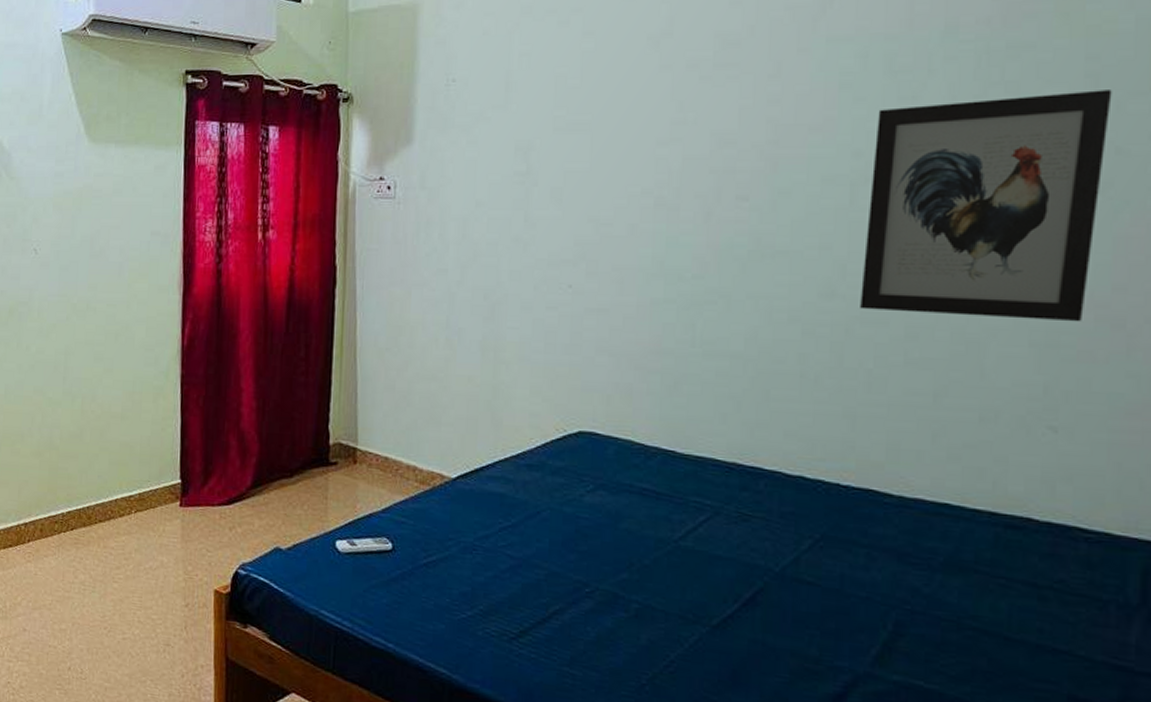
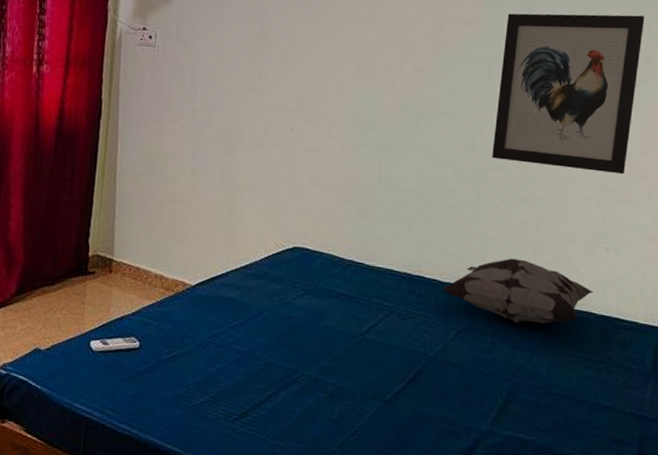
decorative pillow: none [790,443,1032,532] -> present [443,258,593,324]

